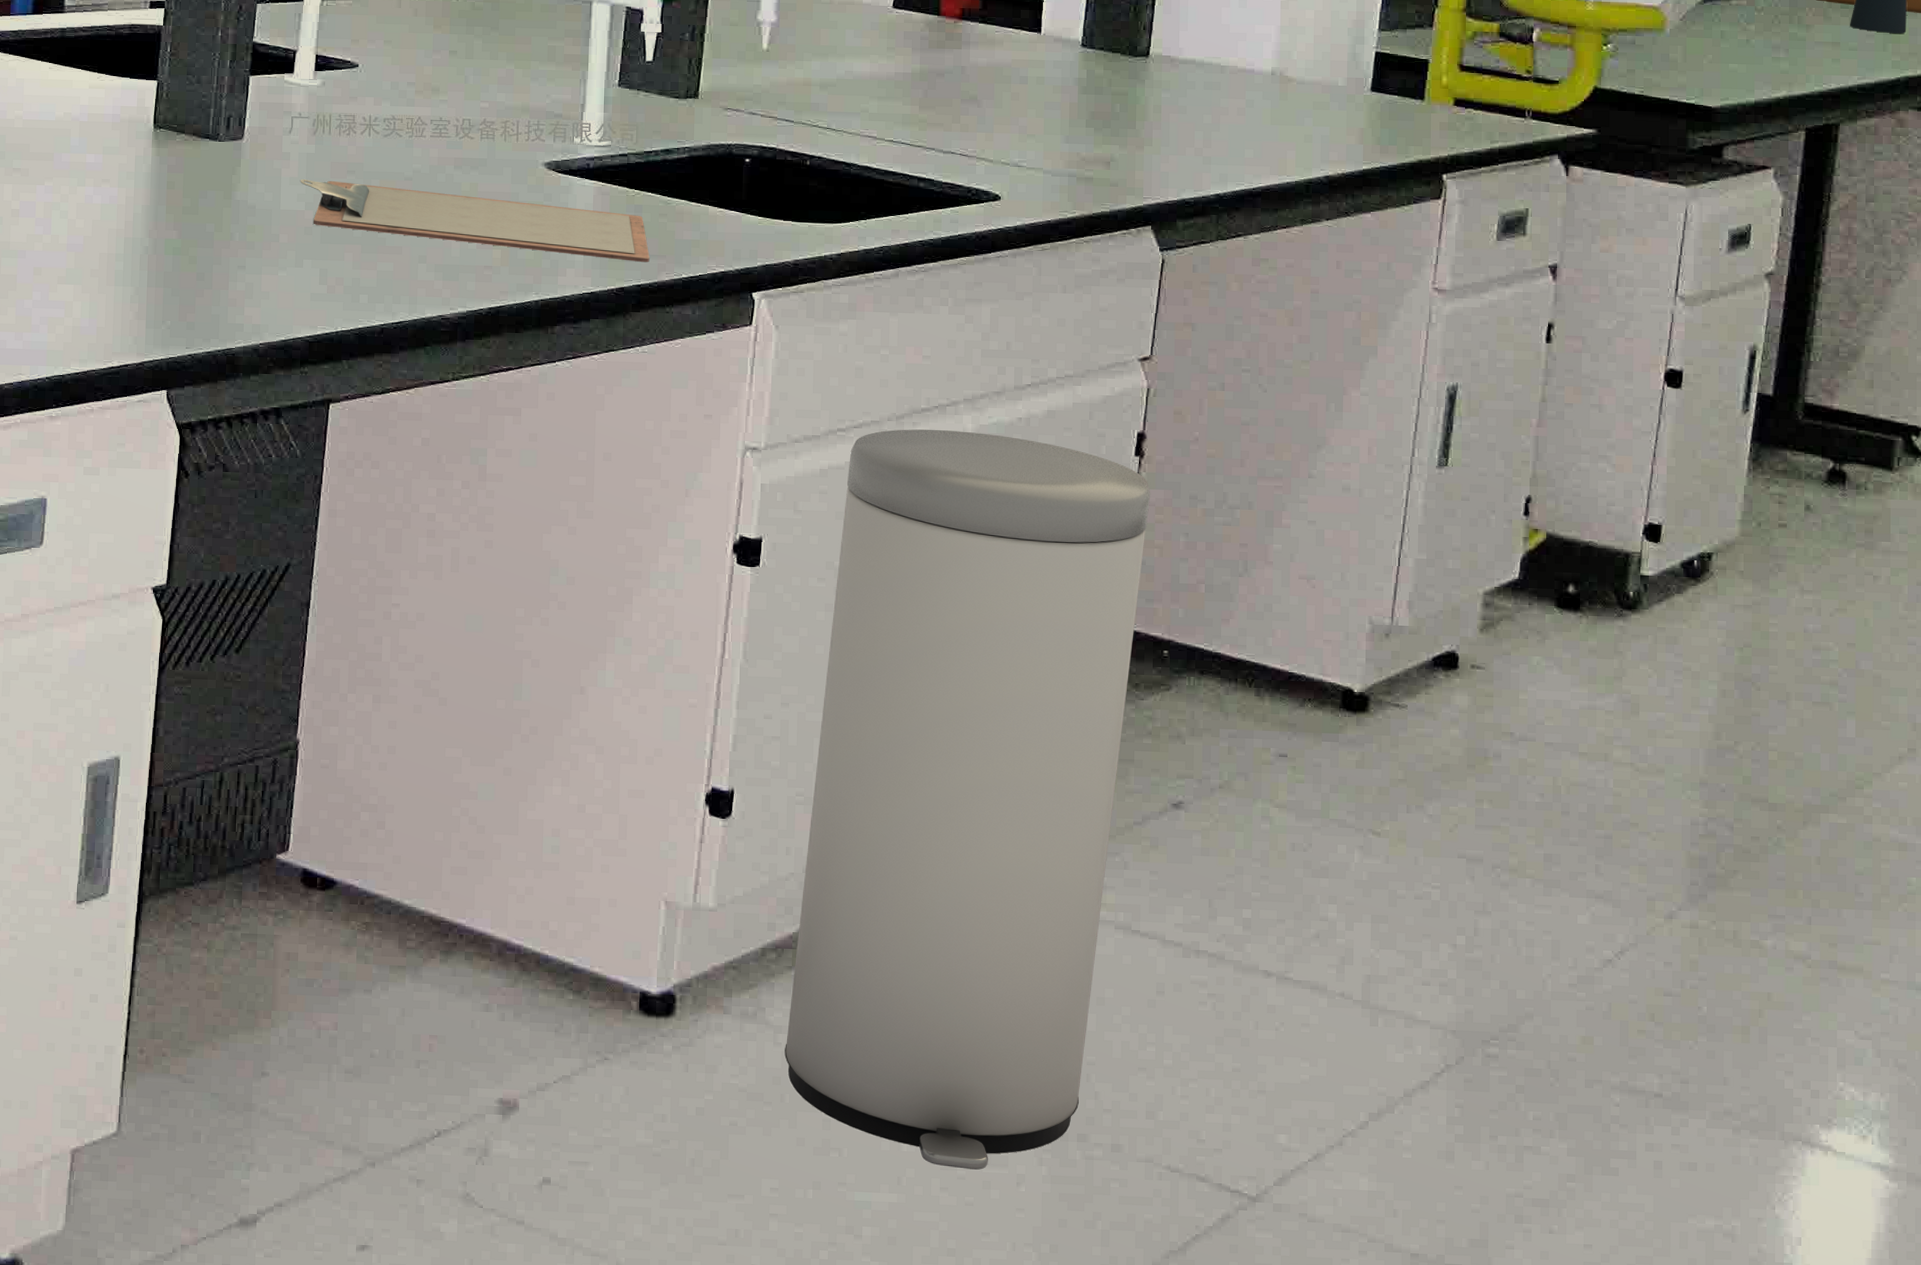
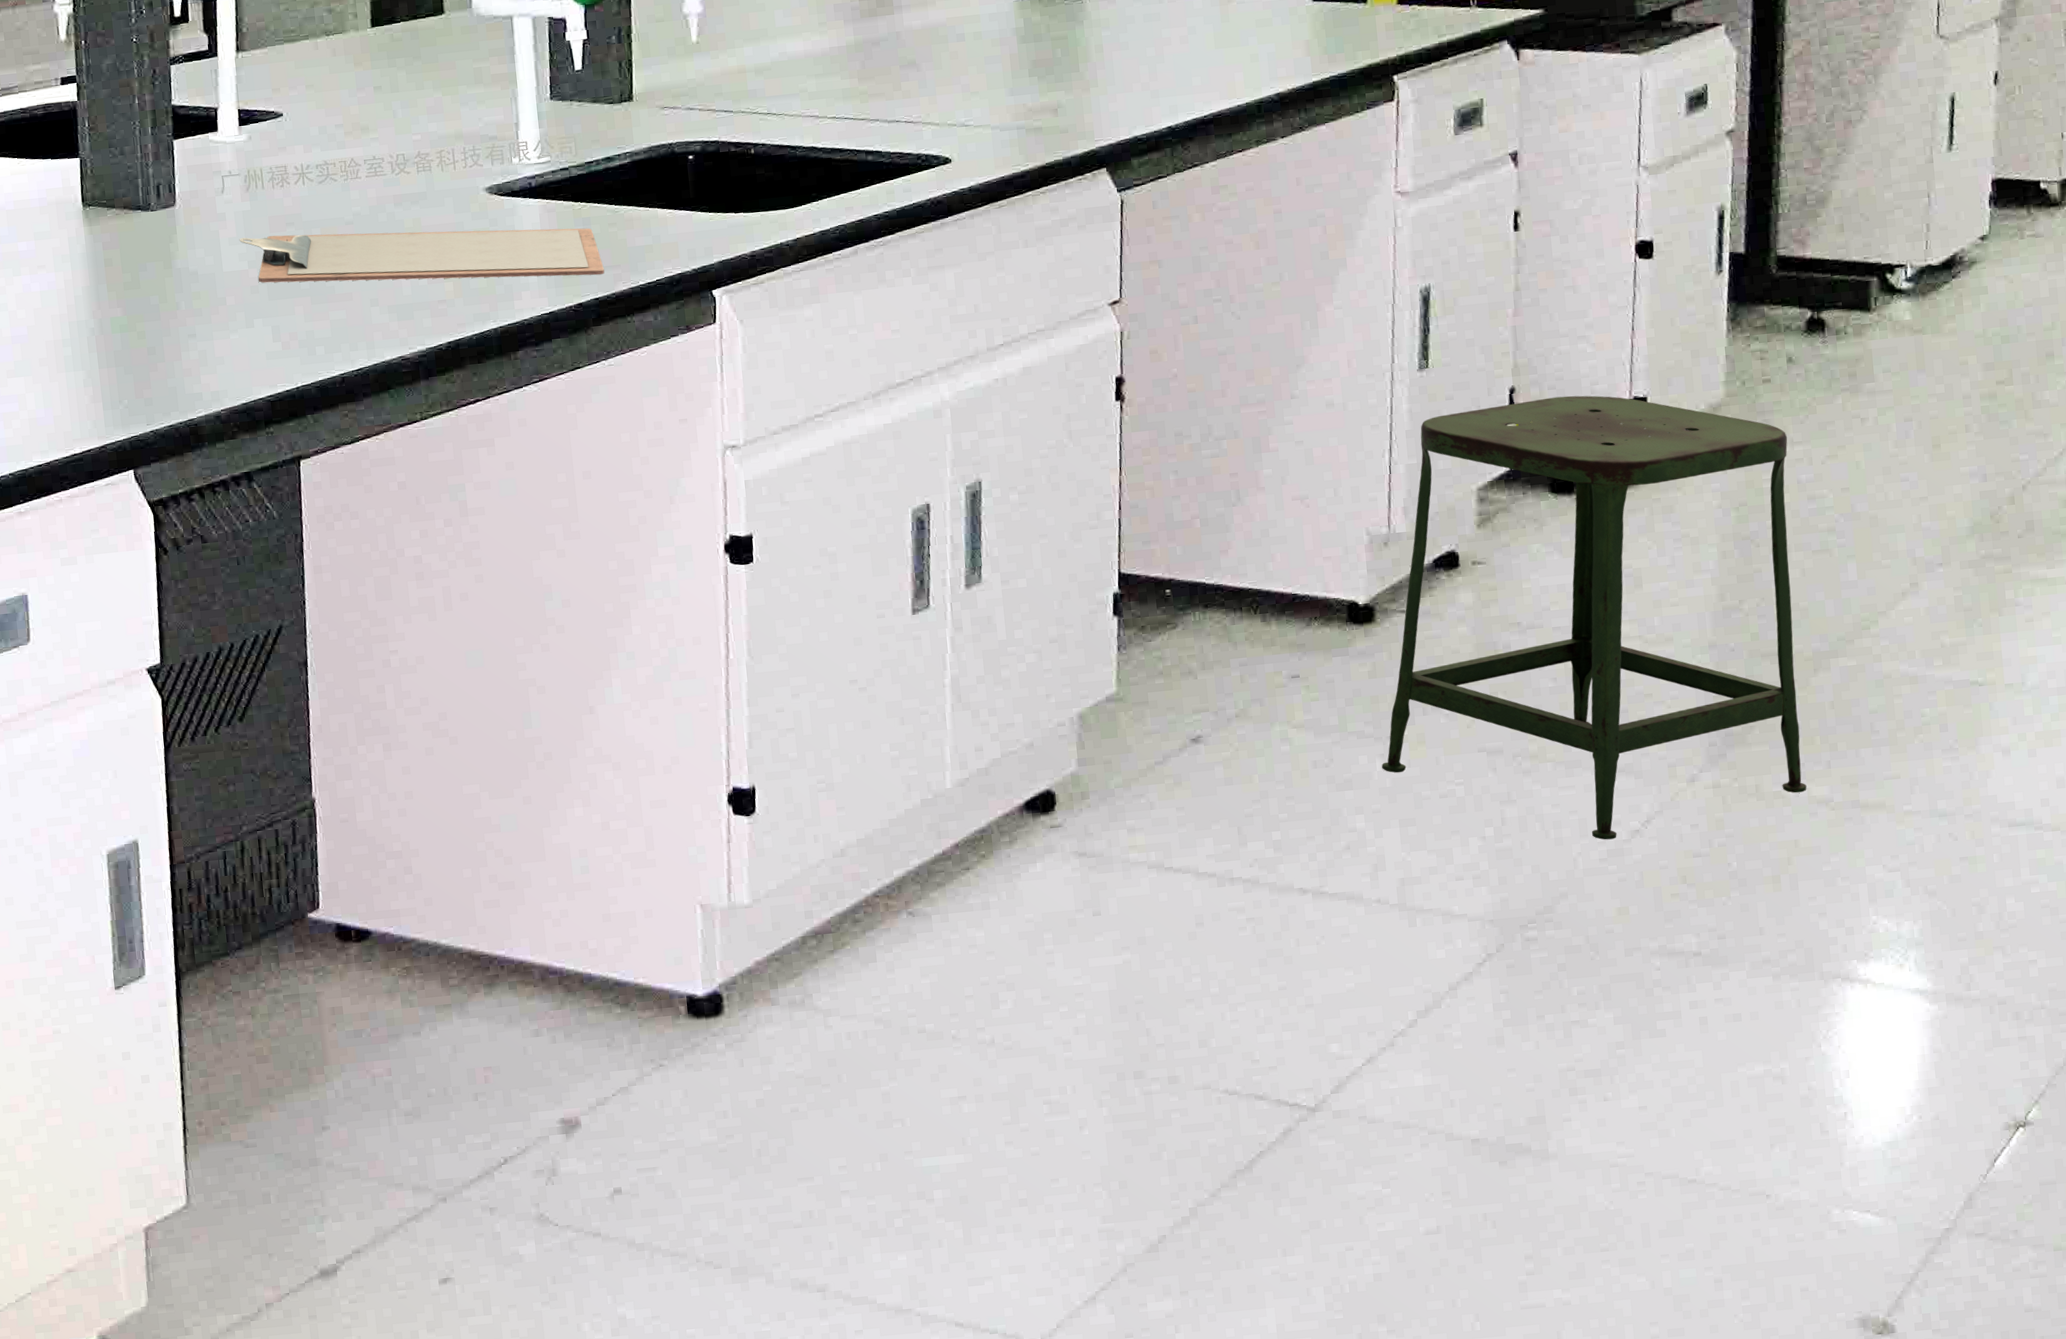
pedal bin: present [785,429,1151,1170] -> none [830,399,1136,1122]
stool: none [1360,512,1798,966] -> present [1382,395,1807,840]

